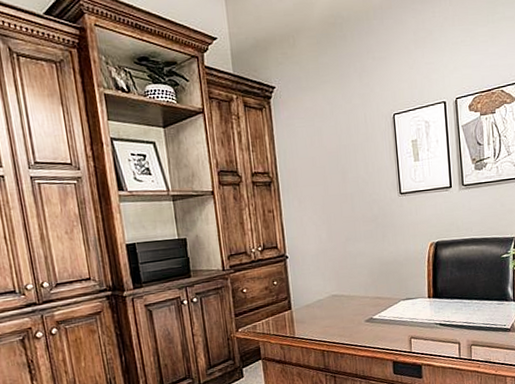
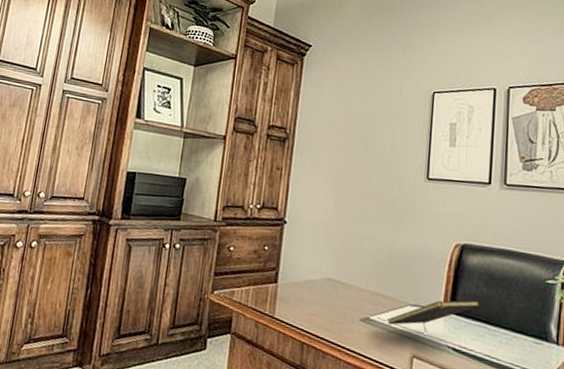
notepad: none [386,283,456,319] -> present [386,300,481,333]

